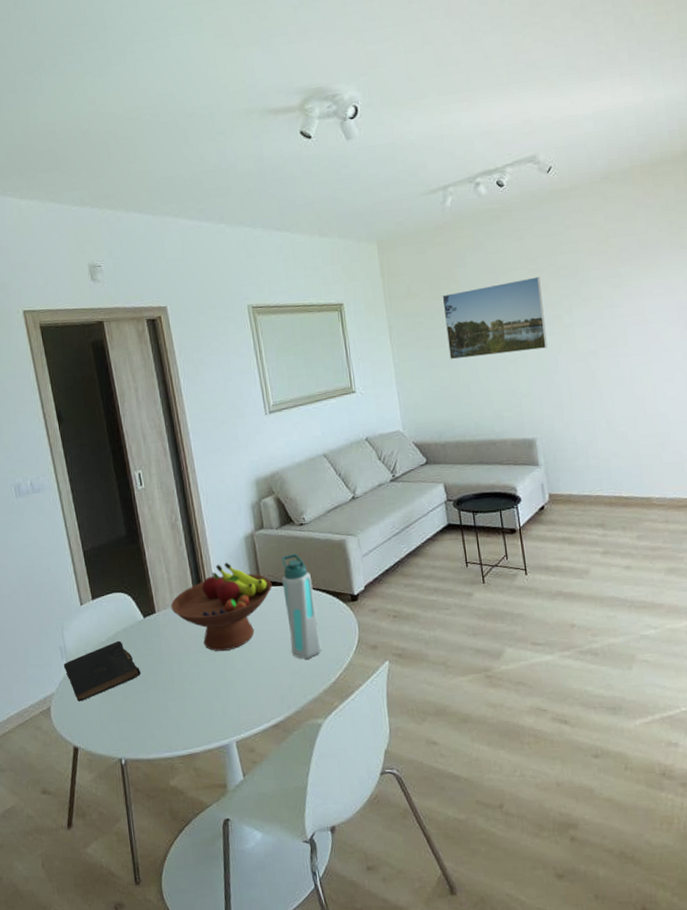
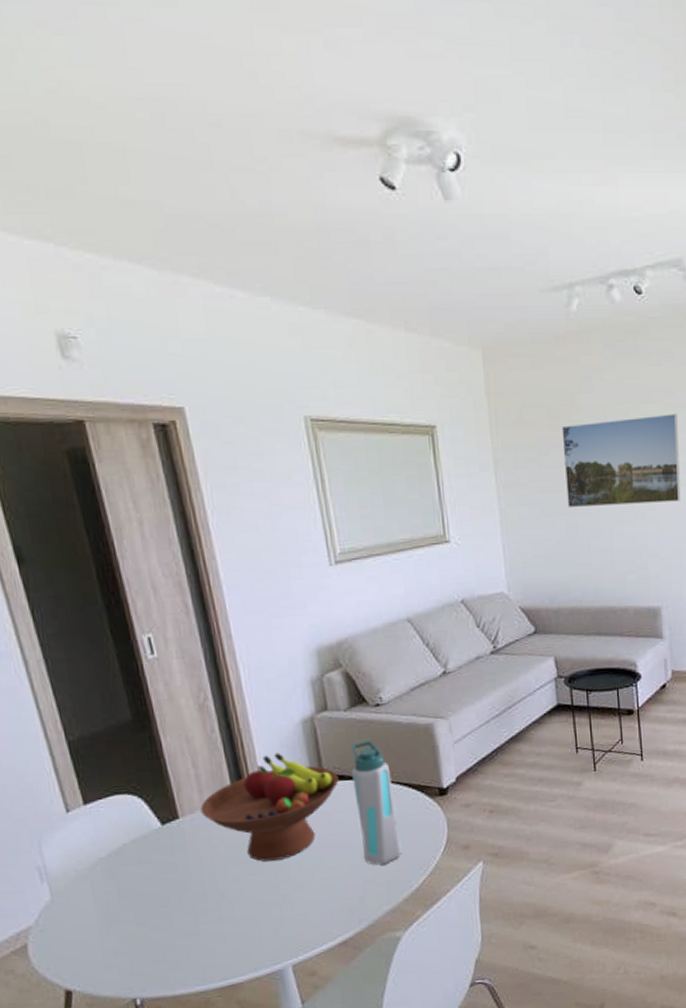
book: present [63,640,141,702] -> none [44,855,159,935]

